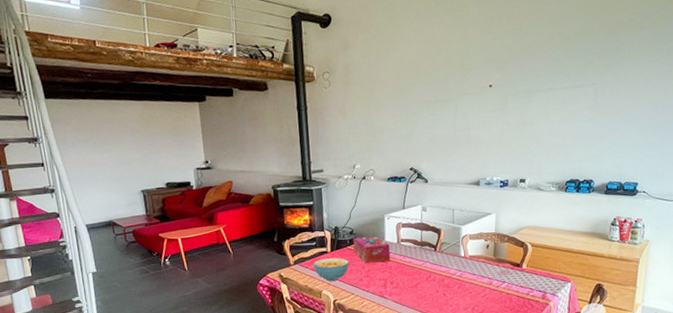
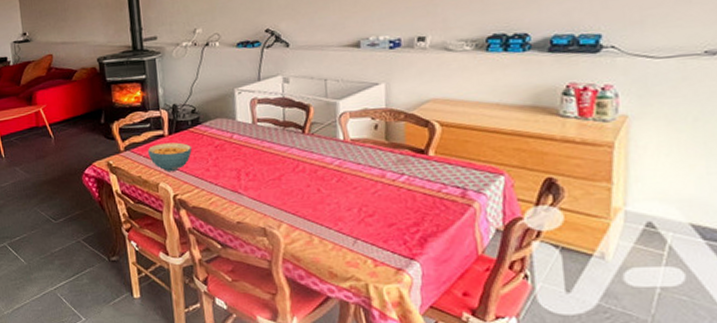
tissue box: present [353,236,391,263] -> none [195,115,245,150]

